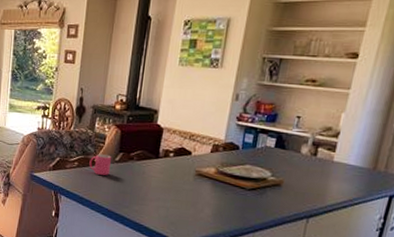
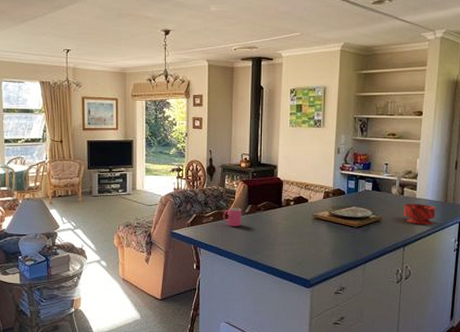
bowl: none [312,167,359,196] -> present [403,204,436,225]

